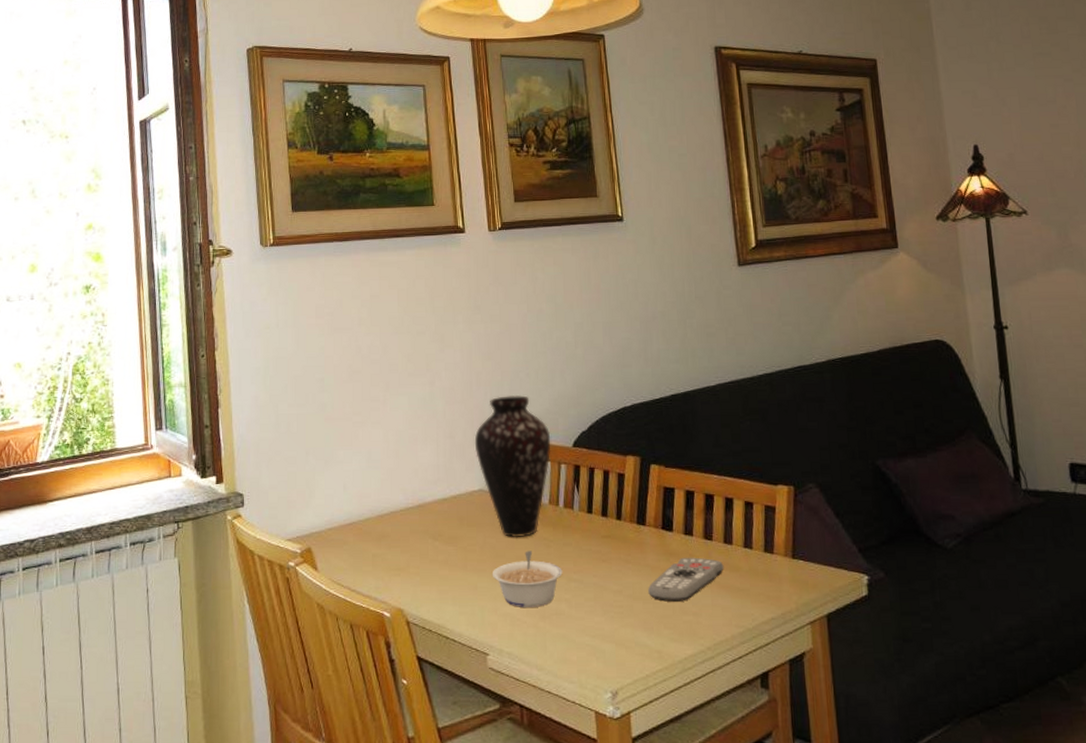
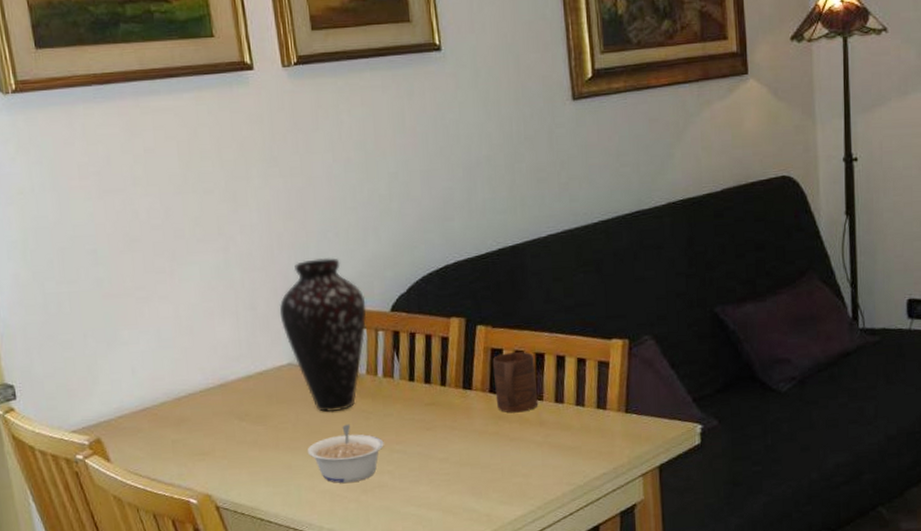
remote control: present [648,557,724,602] -> none [476,418,555,466]
cup: none [665,492,708,551] -> present [492,352,539,413]

